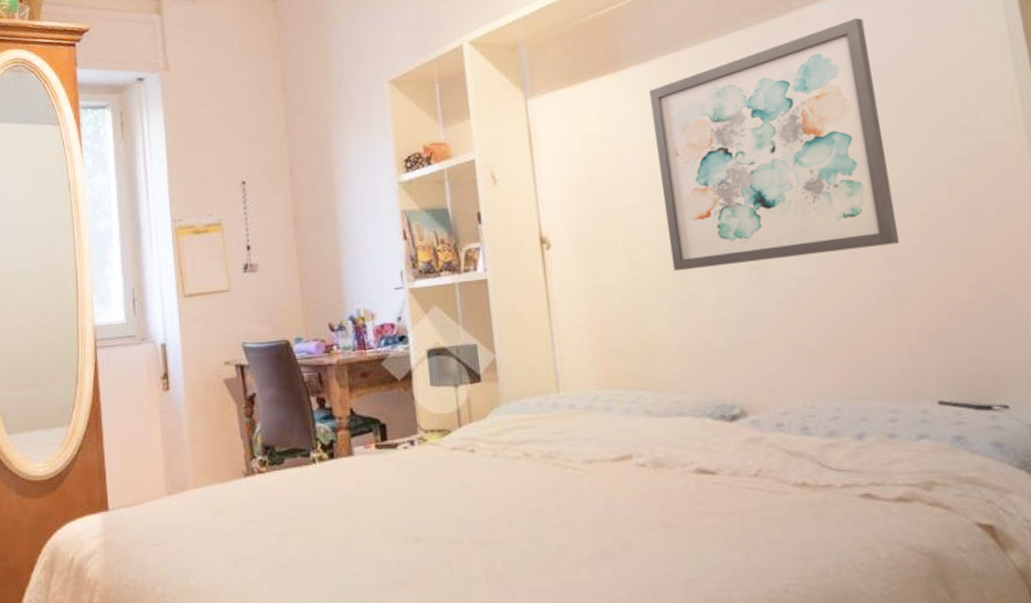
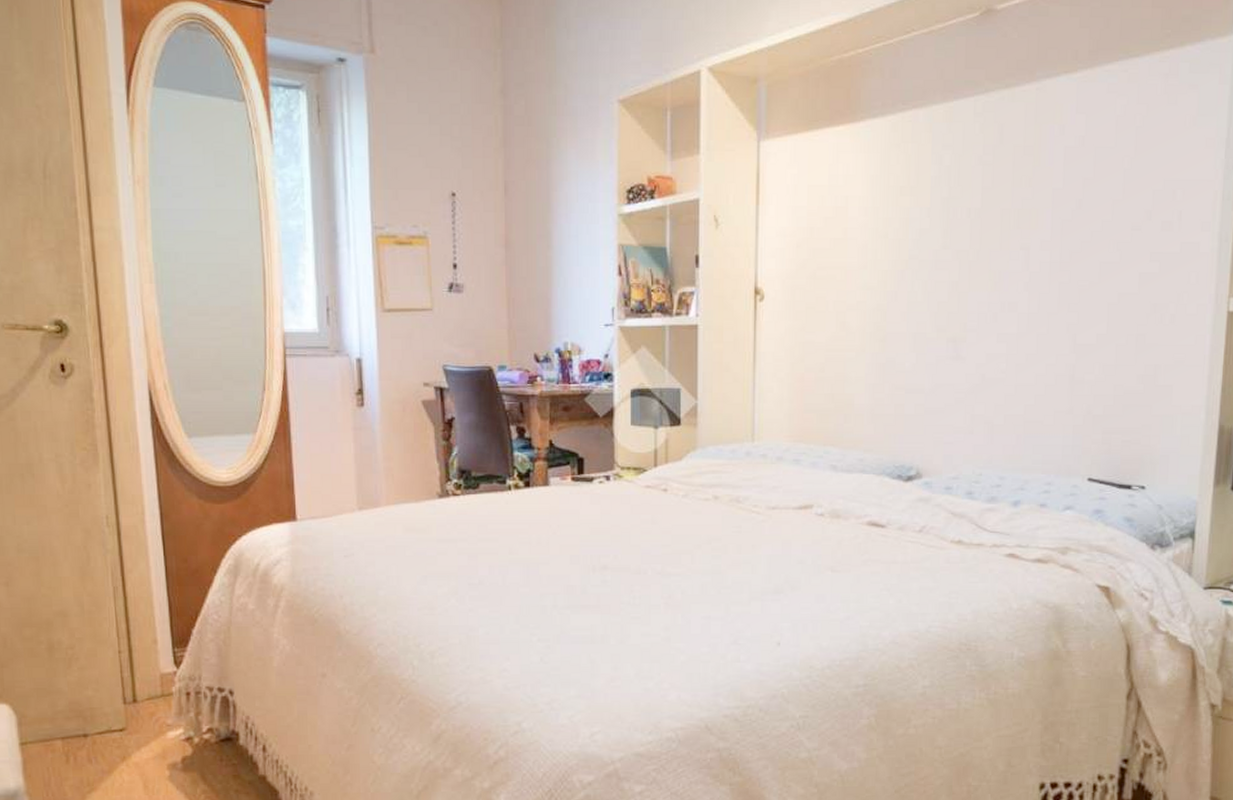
wall art: present [649,18,899,271] -> none [877,98,1099,336]

